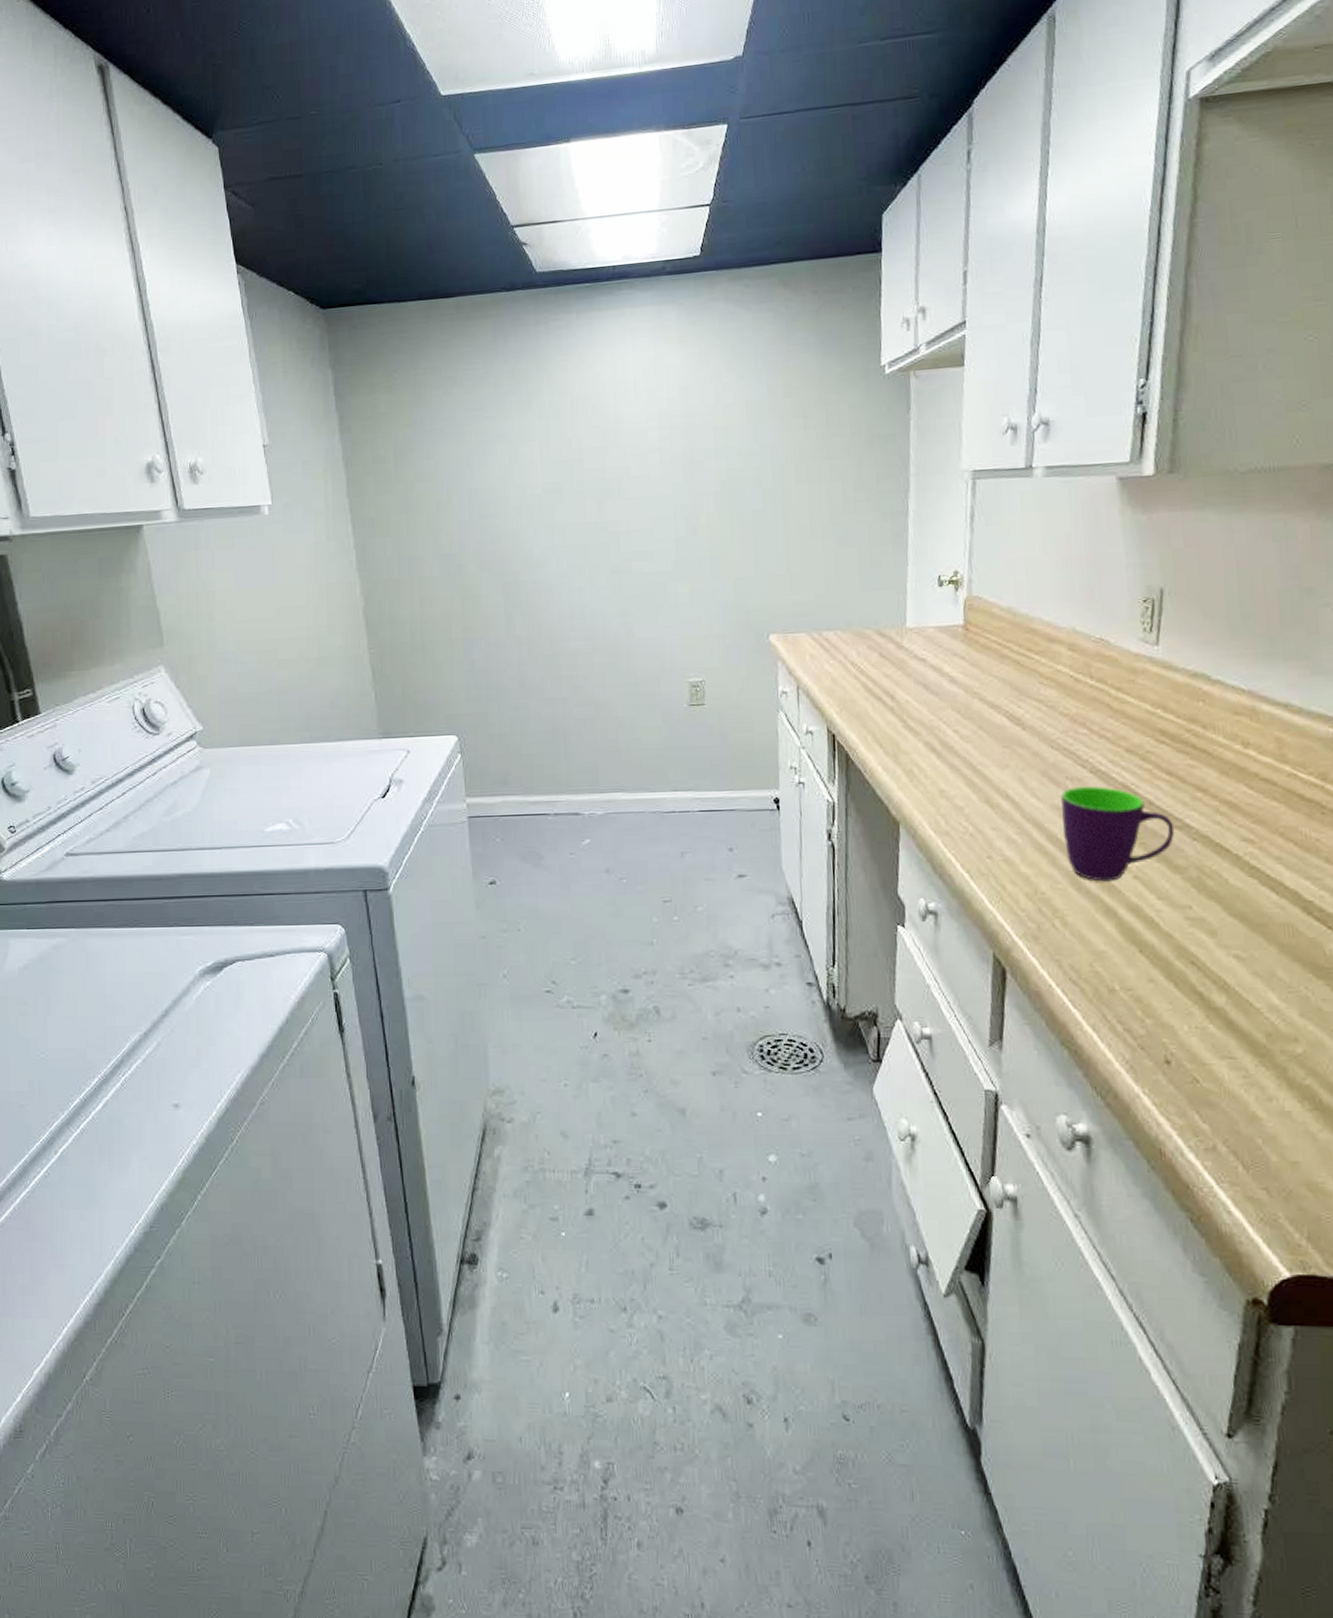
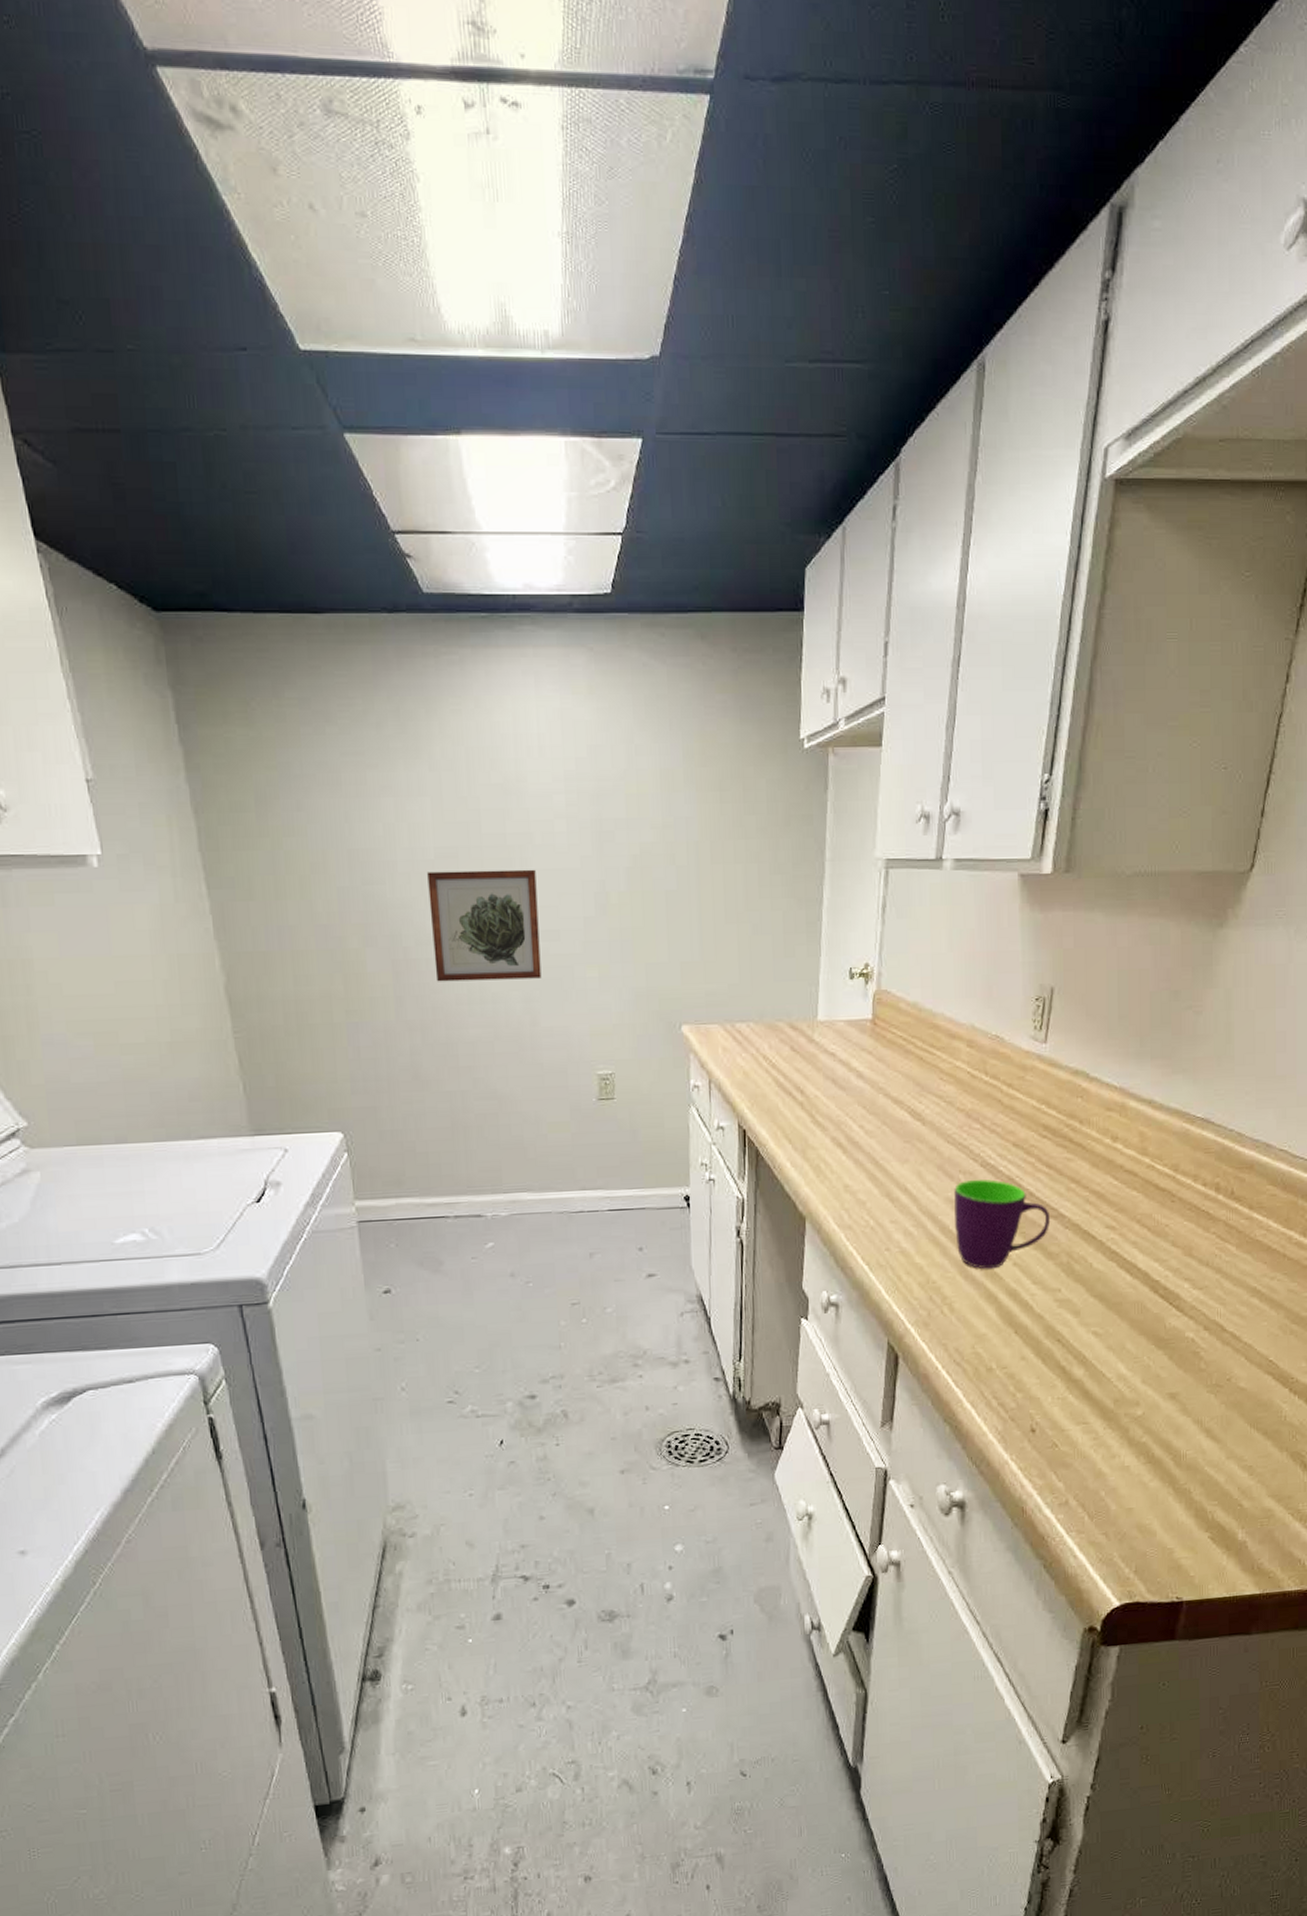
wall art: none [536,497,636,601] -> present [427,869,542,982]

